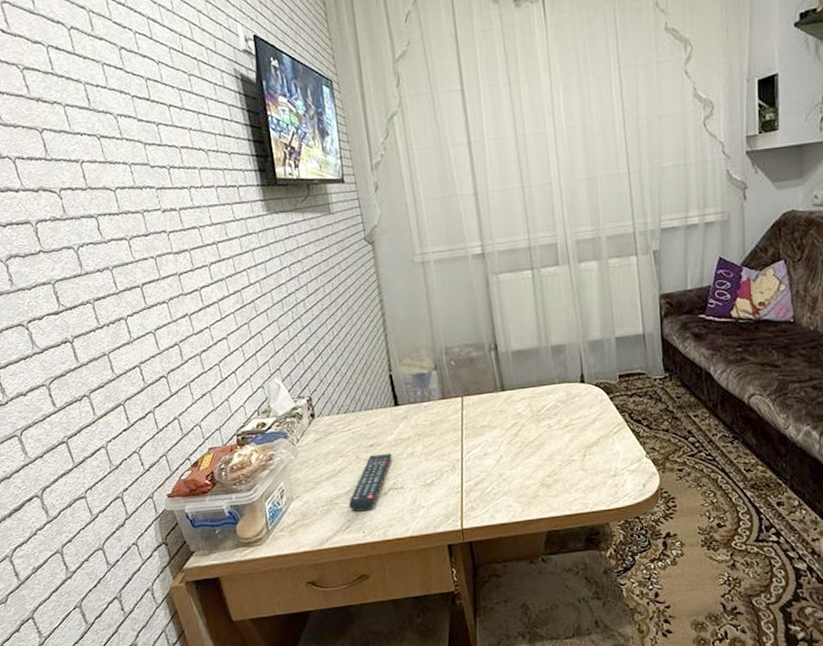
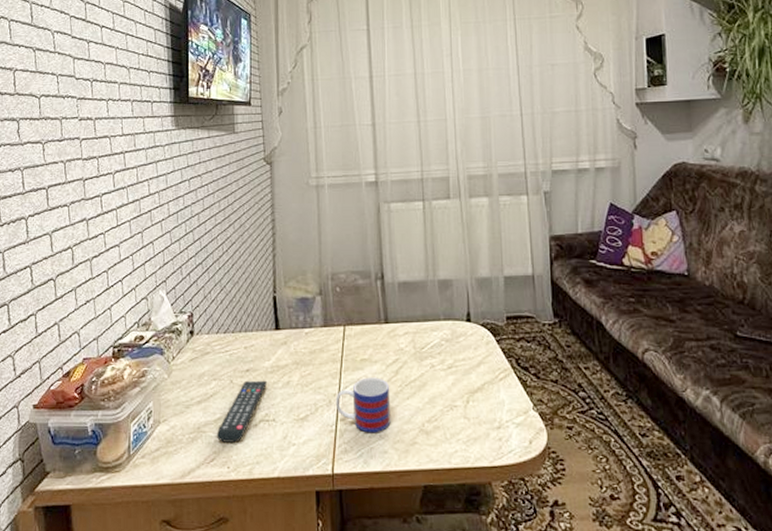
mug: none [459,441,513,491] -> present [335,377,391,433]

